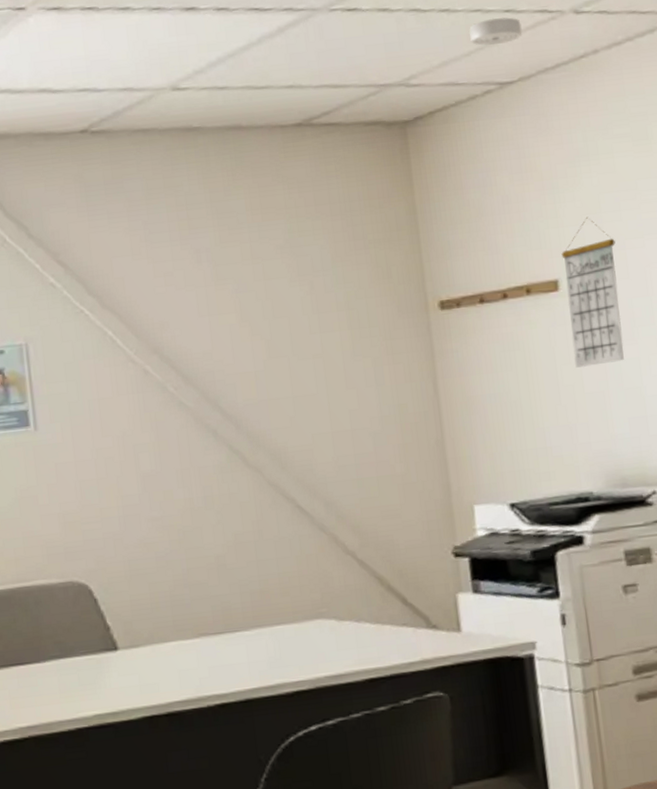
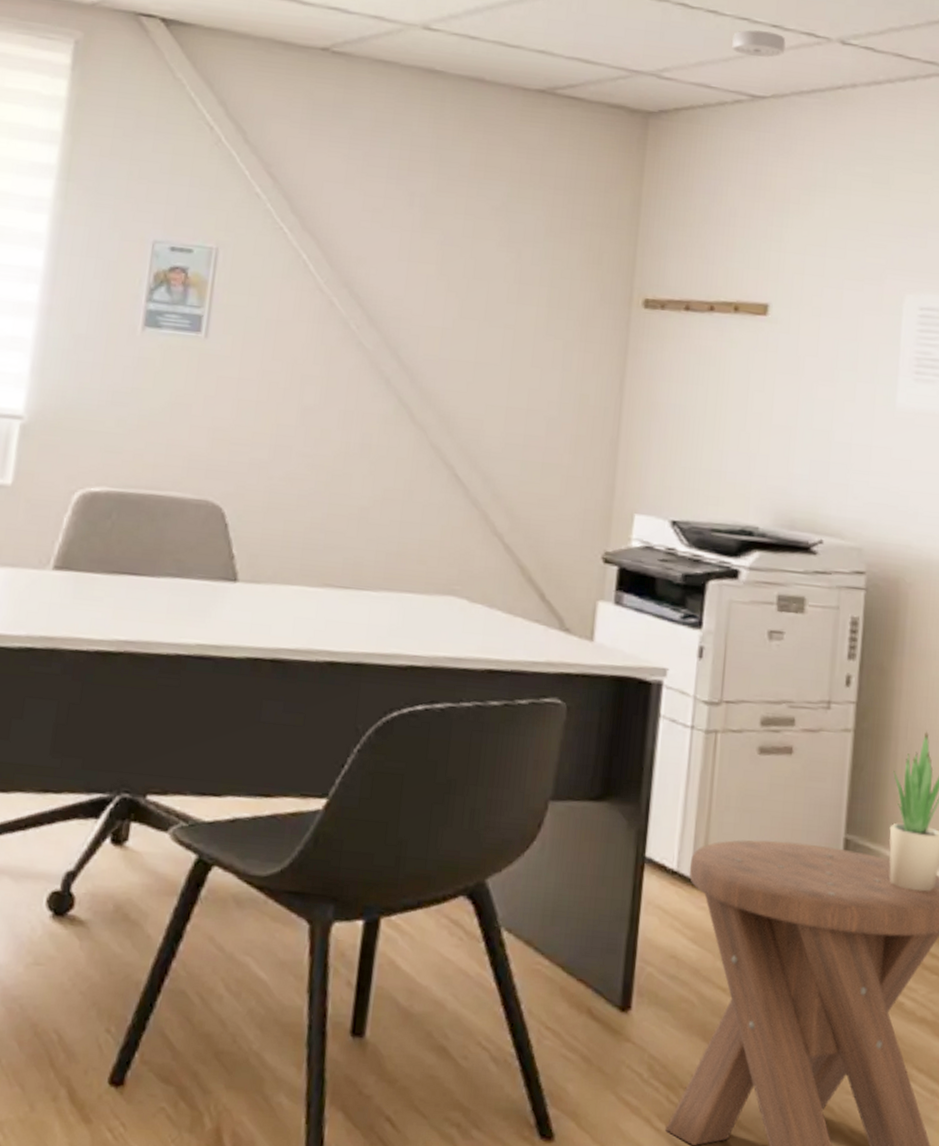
calendar: present [561,216,624,368] -> none [767,247,834,401]

